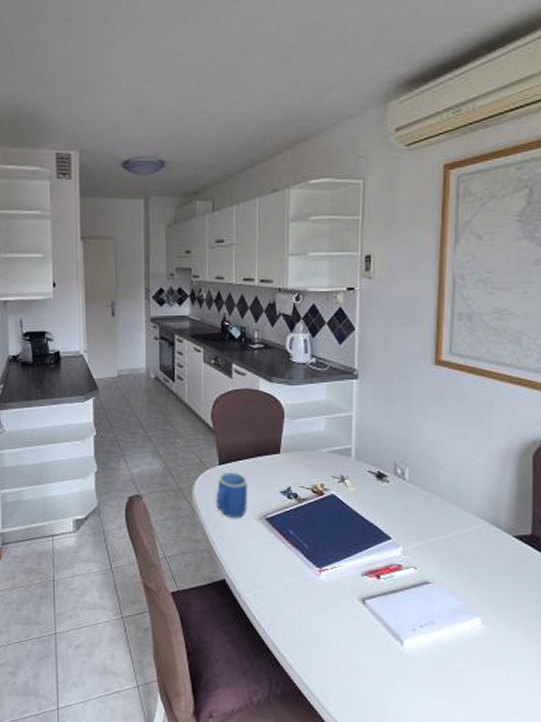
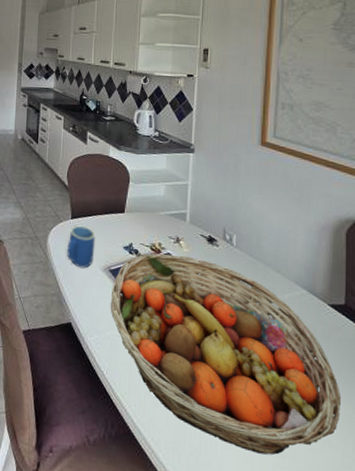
fruit basket: none [268,495,527,699] -> present [110,253,341,455]

